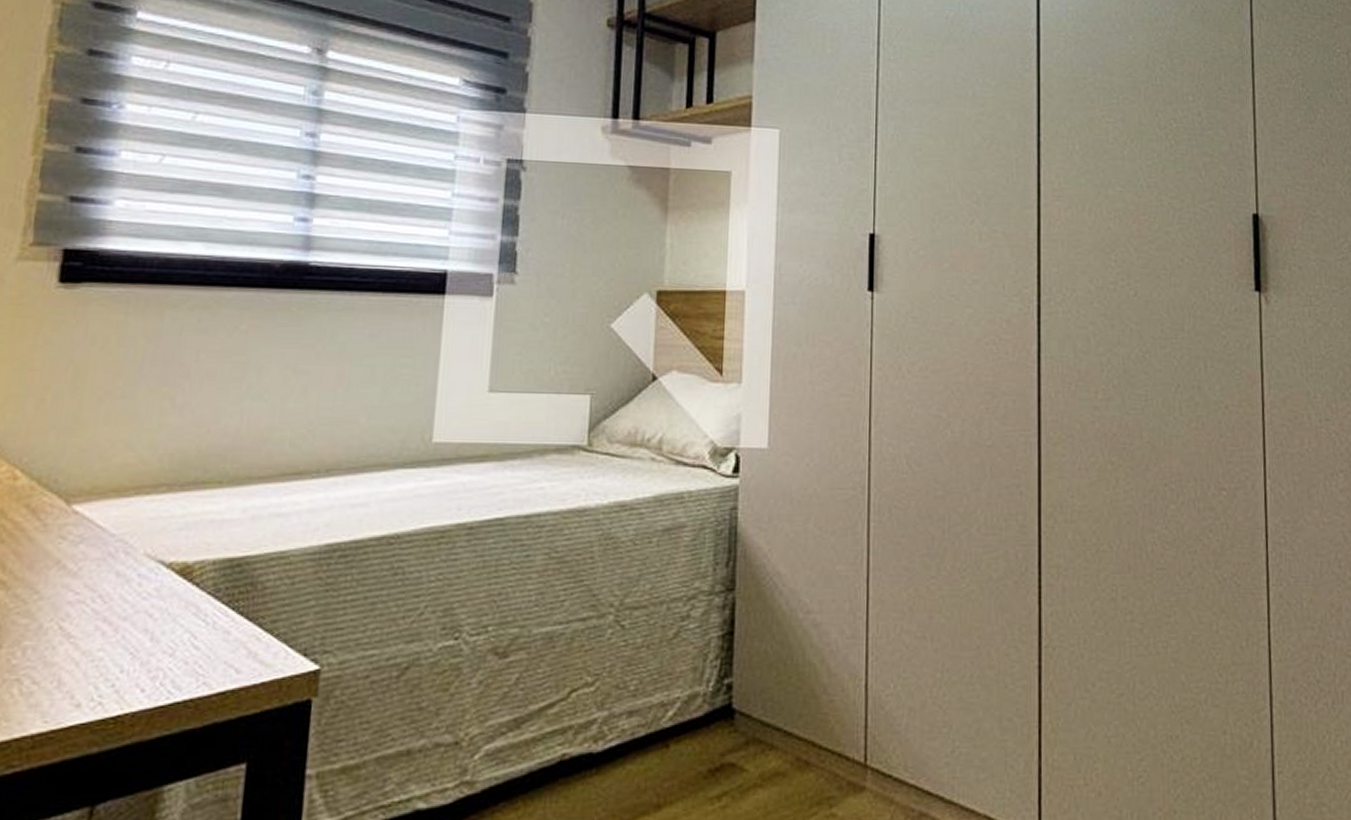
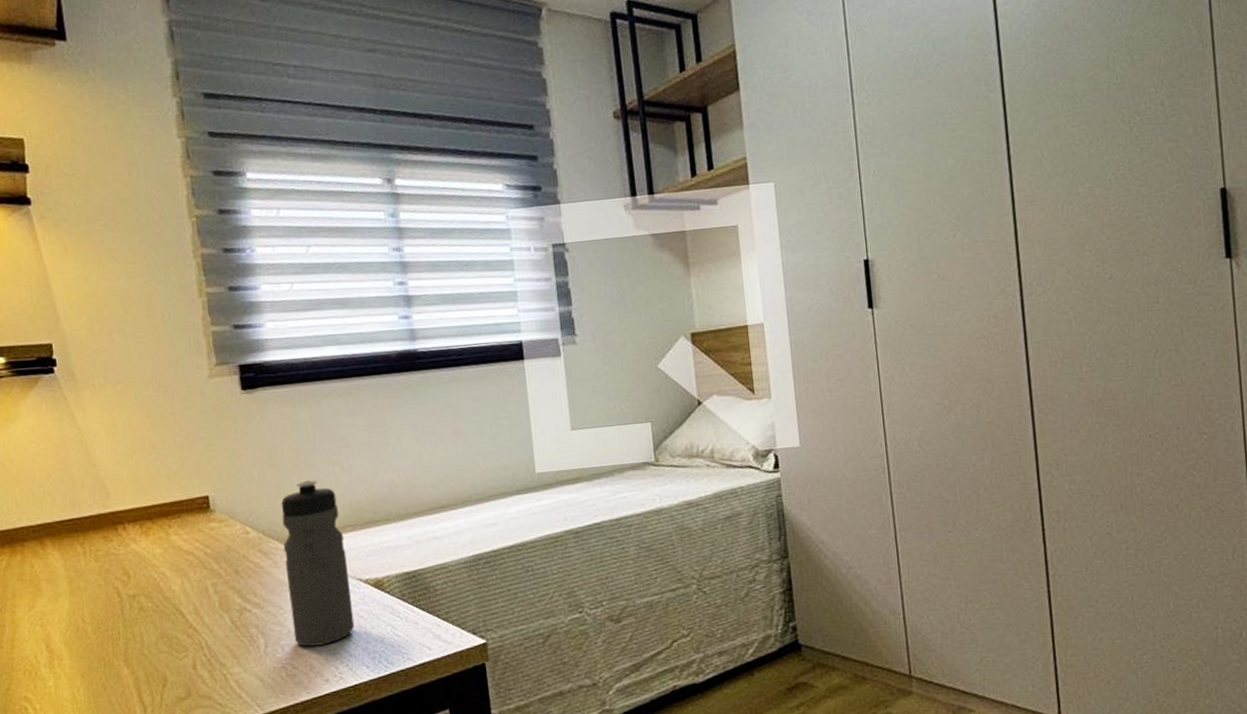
water bottle: none [44,416,156,653] -> present [281,480,355,647]

